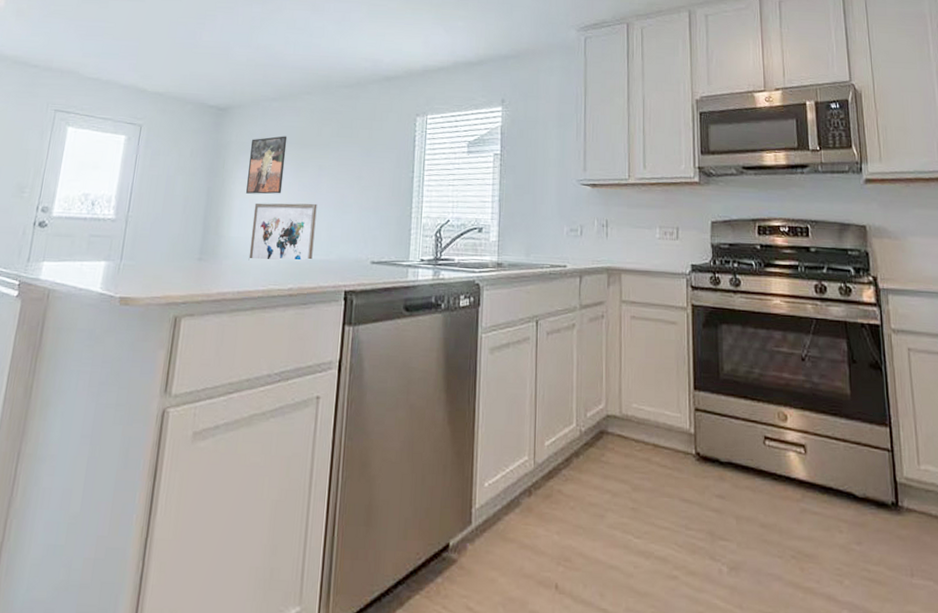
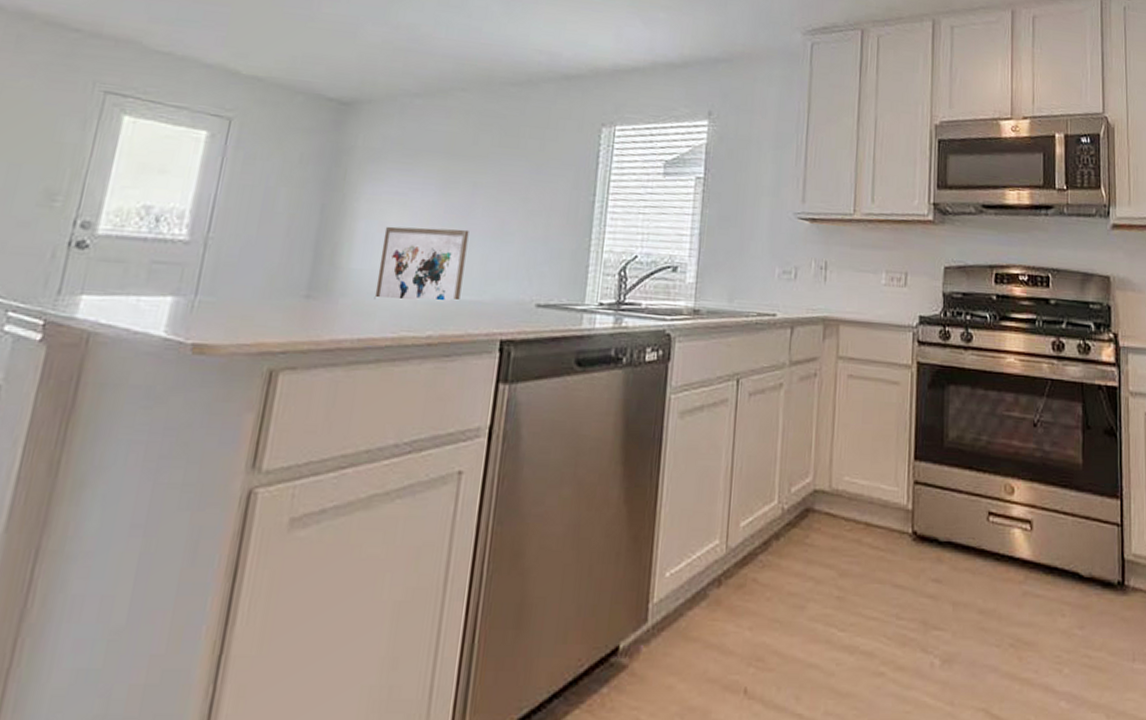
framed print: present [245,136,288,195] -> none [373,142,433,216]

